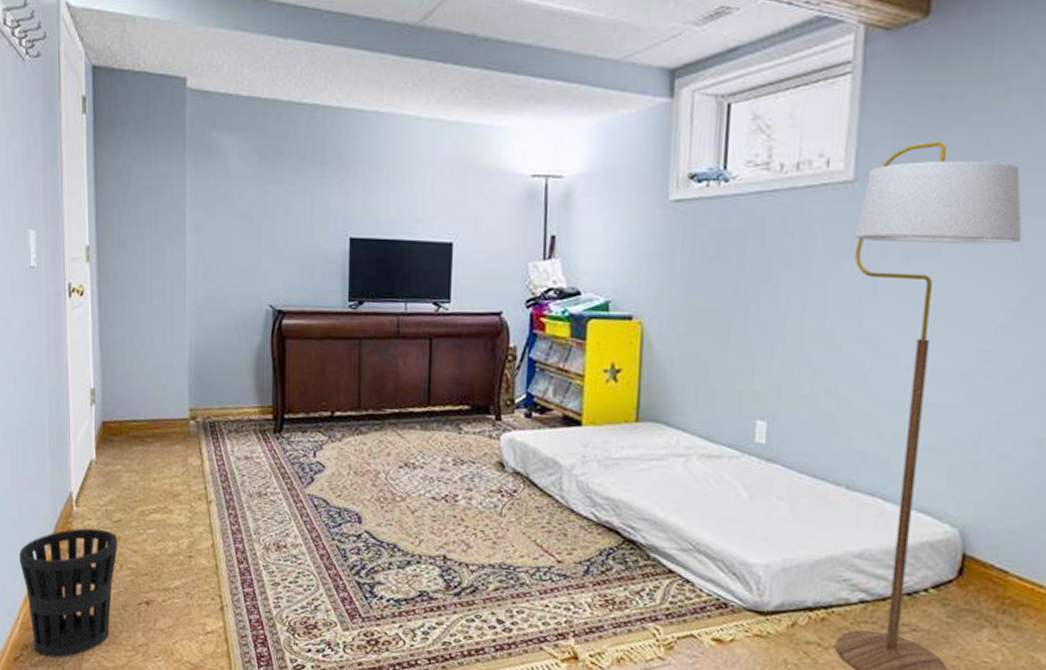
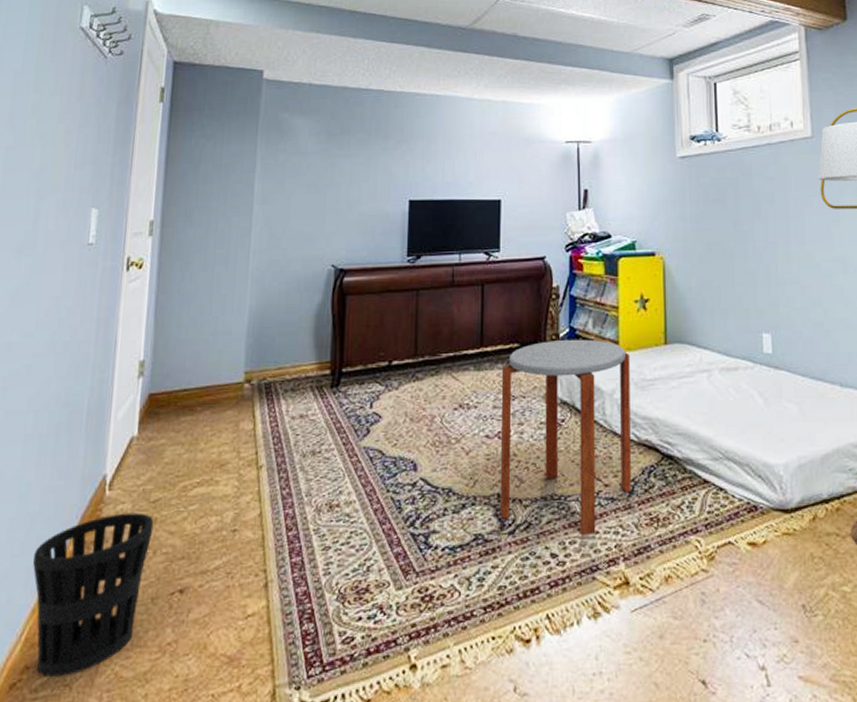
side table: none [445,406,594,608] -> present [499,339,631,536]

